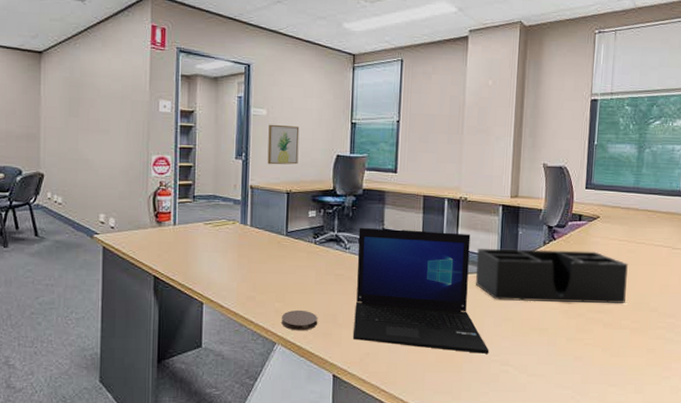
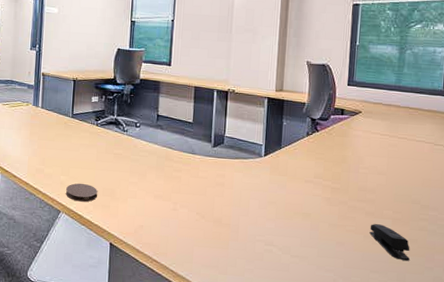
wall art: present [267,124,300,165] -> none [57,20,86,56]
laptop: present [353,227,489,354] -> none [129,112,254,233]
desk organizer: present [475,248,628,303] -> none [242,136,390,194]
stapler: none [607,335,648,371] -> present [369,224,411,261]

